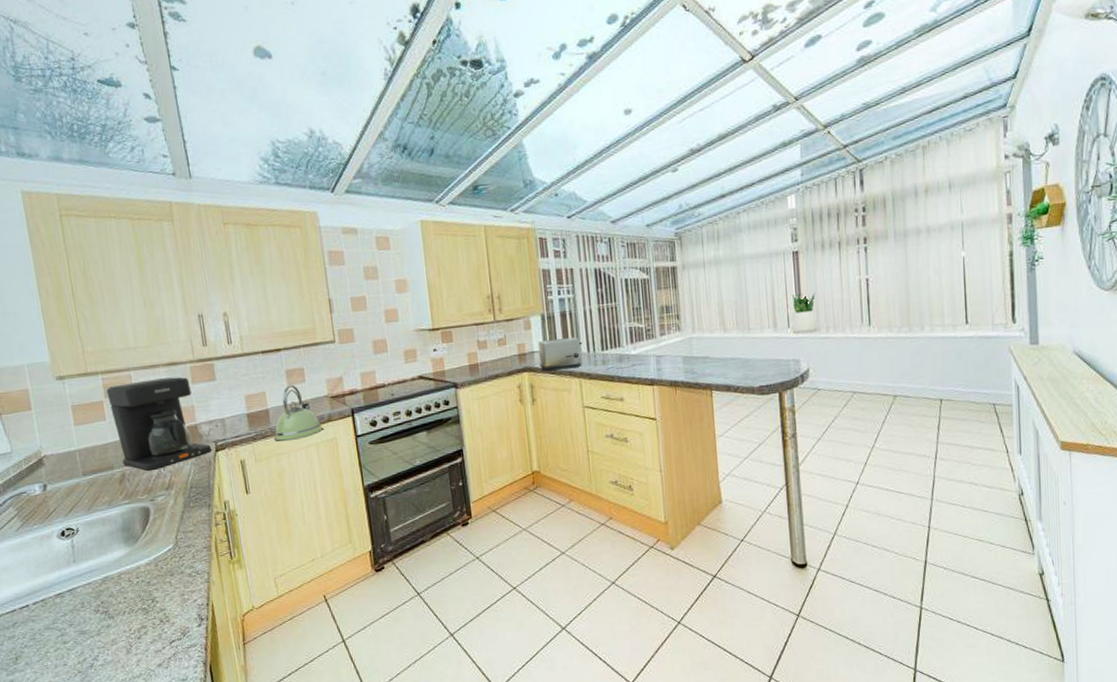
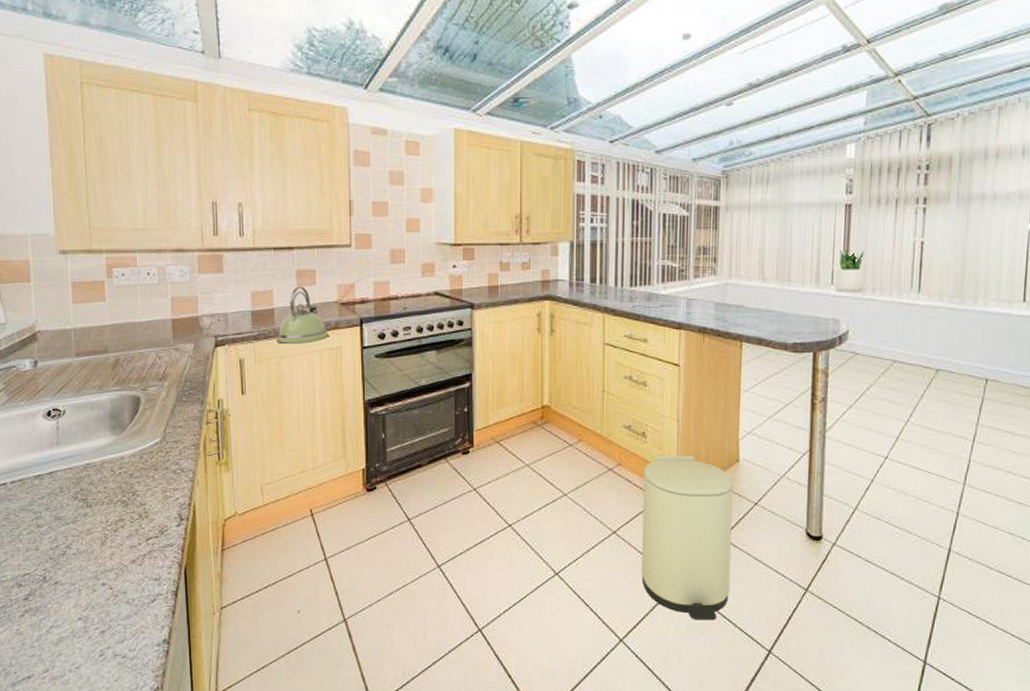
coffee maker: present [106,376,212,472] -> none [109,264,211,360]
toaster: present [537,337,583,371] -> none [563,268,610,302]
pedal bin: none [634,502,727,657] -> present [641,454,733,621]

